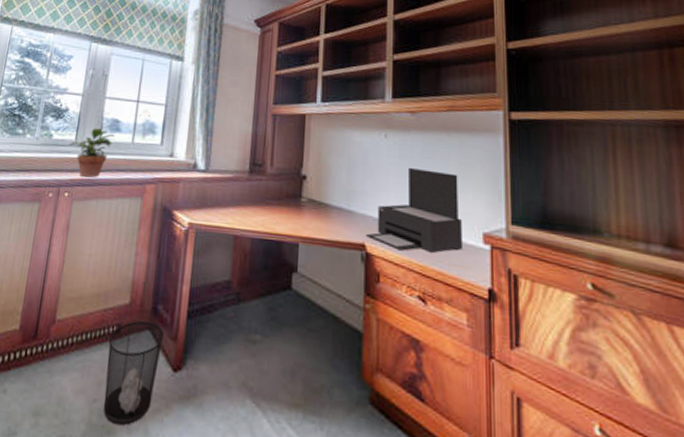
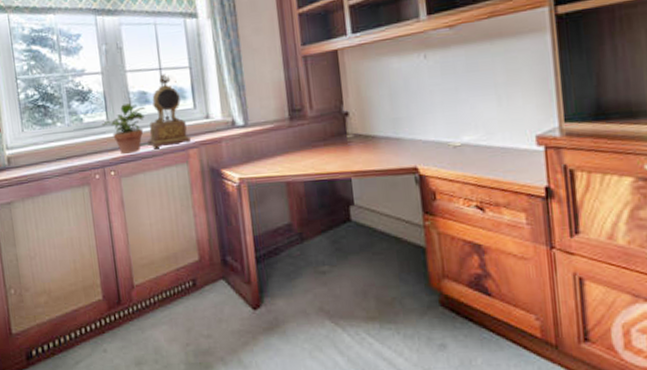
waste bin: present [103,320,165,426] -> none [187,272,239,361]
clock: none [108,106,151,178] -> present [147,73,191,149]
printer: present [365,167,464,254] -> none [416,82,517,168]

